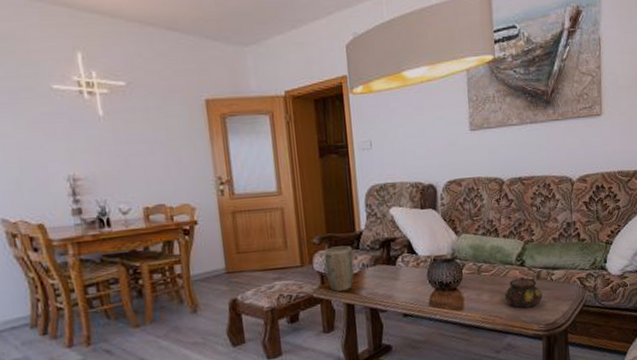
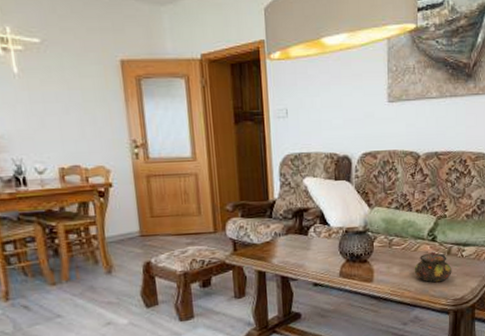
plant pot: present [323,245,355,292] -> none [236,214,267,259]

